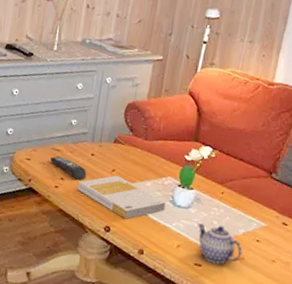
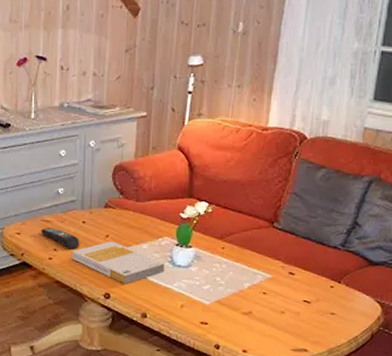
teapot: present [197,223,243,264] -> none [200,281,249,321]

